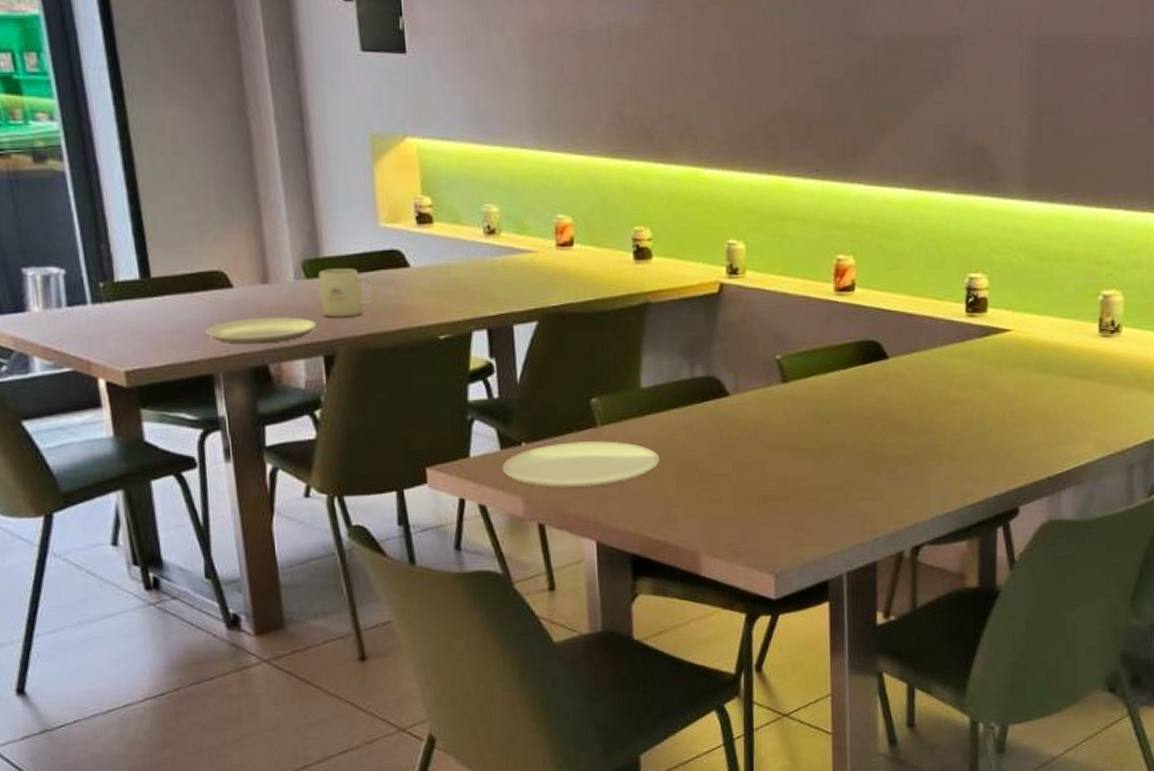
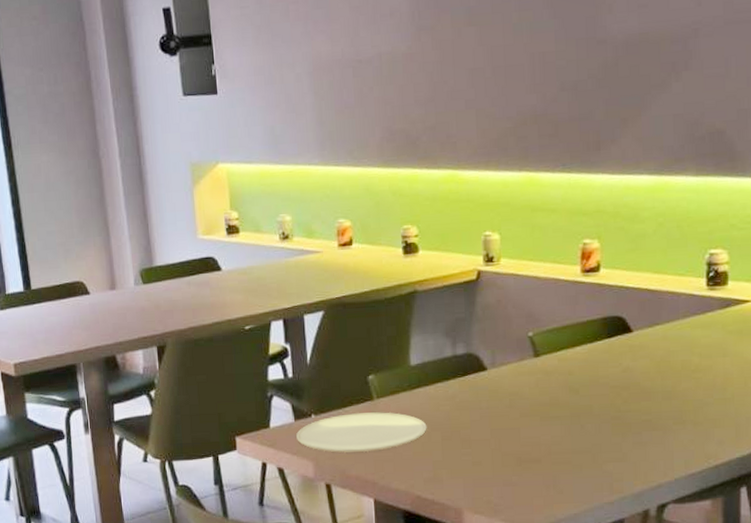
plate: present [205,317,317,344] -> none [70,316,152,340]
mug: present [318,268,379,318] -> none [152,274,198,315]

